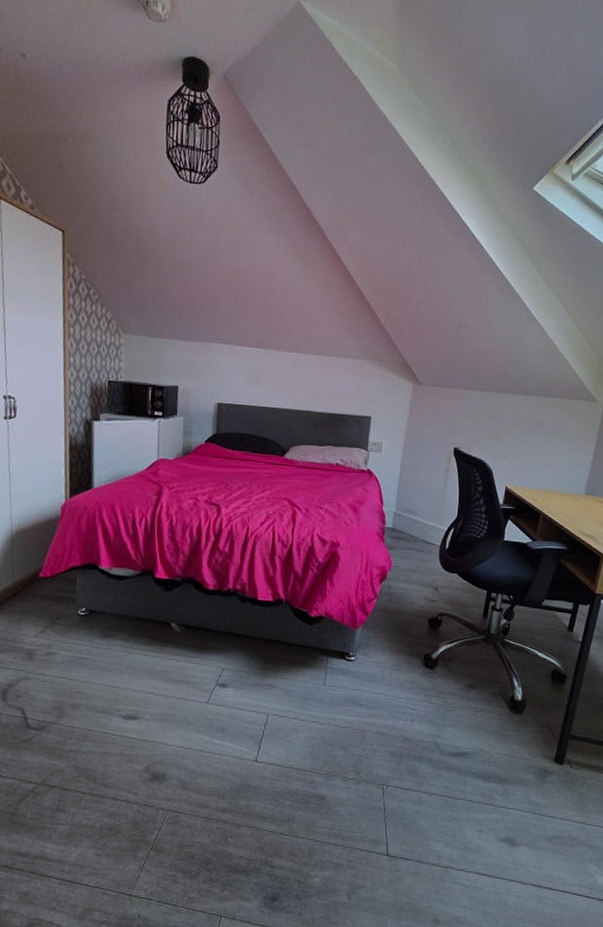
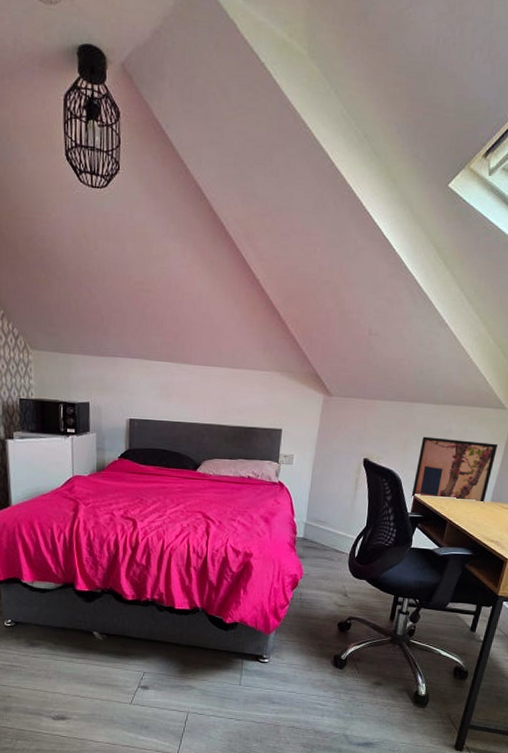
wall art: none [503,427,590,497] -> present [411,436,499,504]

